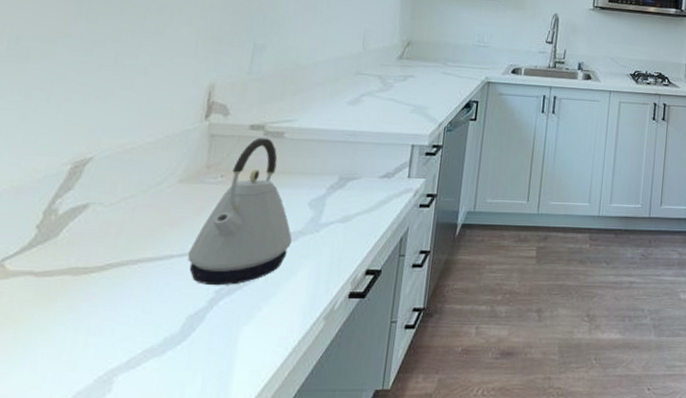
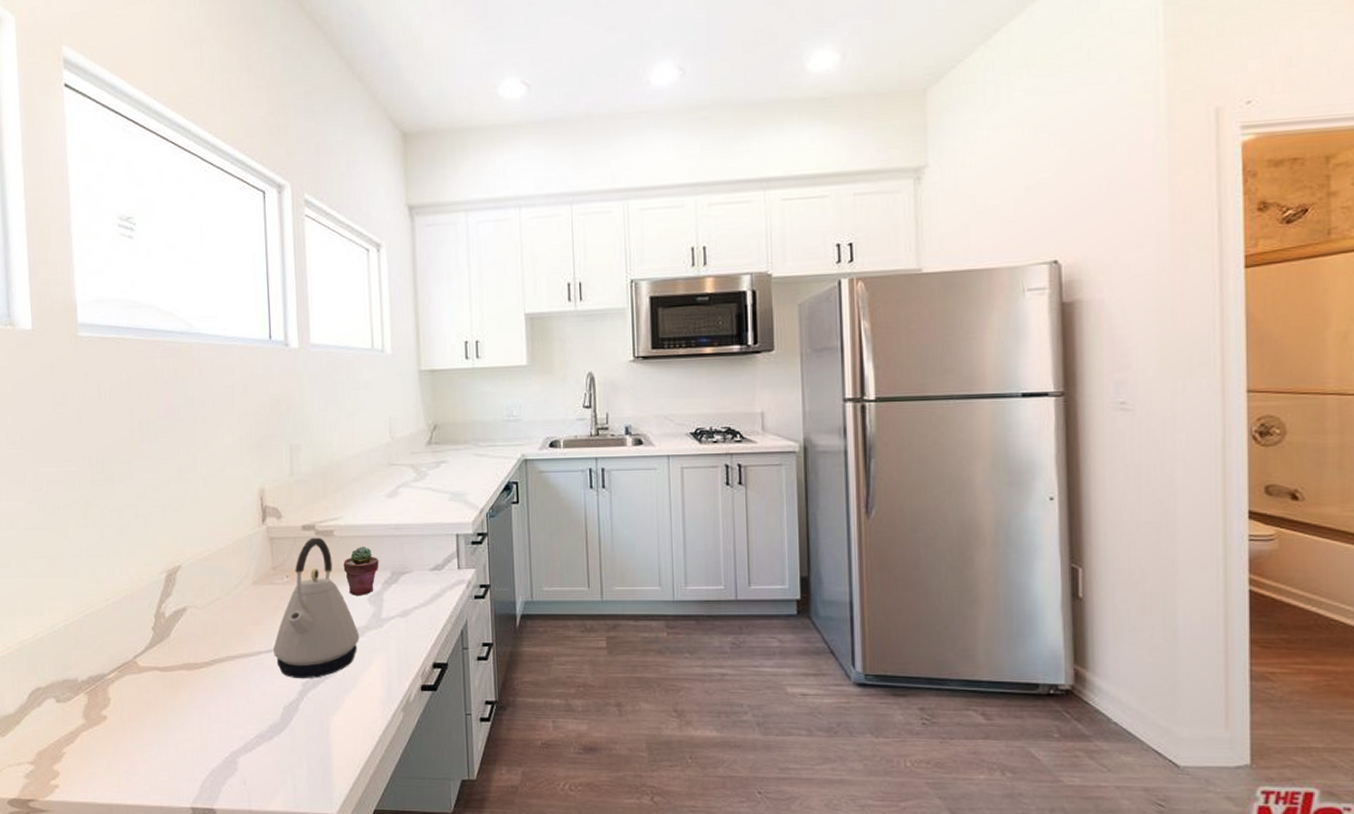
potted succulent: none [288,149,328,199] -> present [343,545,379,595]

